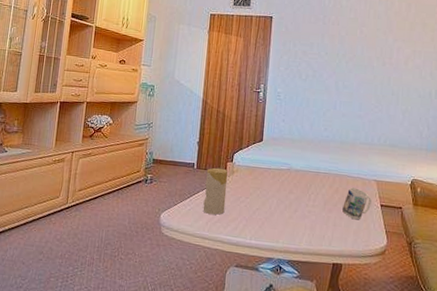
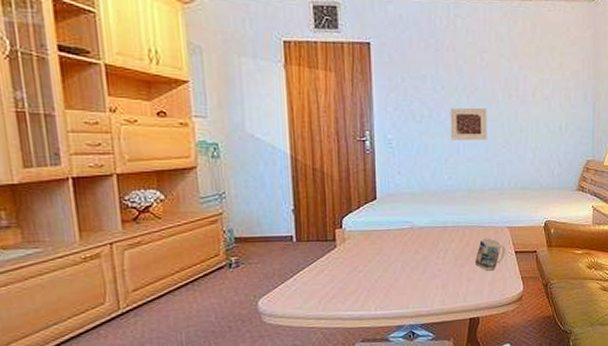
candle: present [203,167,228,215] -> none [310,237,340,291]
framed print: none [329,70,363,100] -> present [450,107,487,141]

